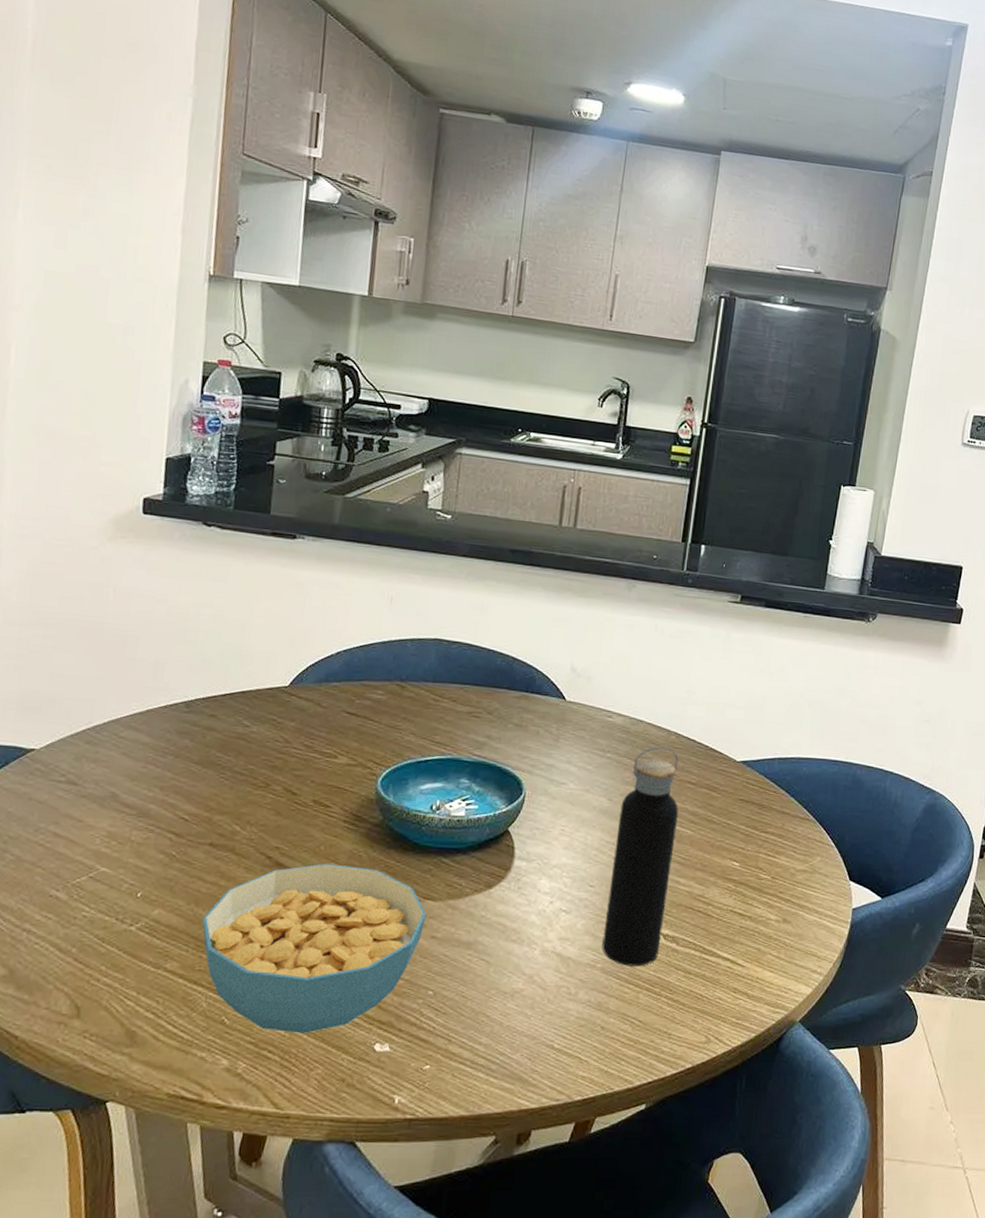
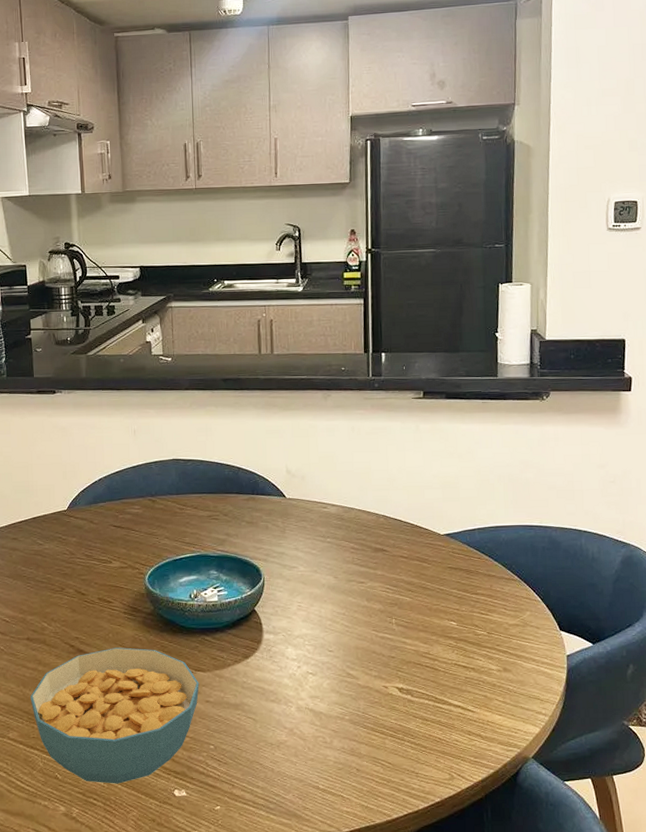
water bottle: present [602,746,679,967] -> none [345,528,397,717]

